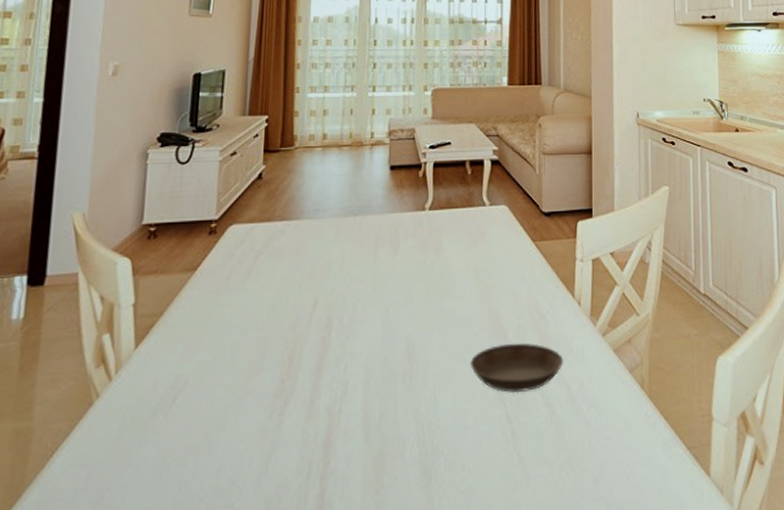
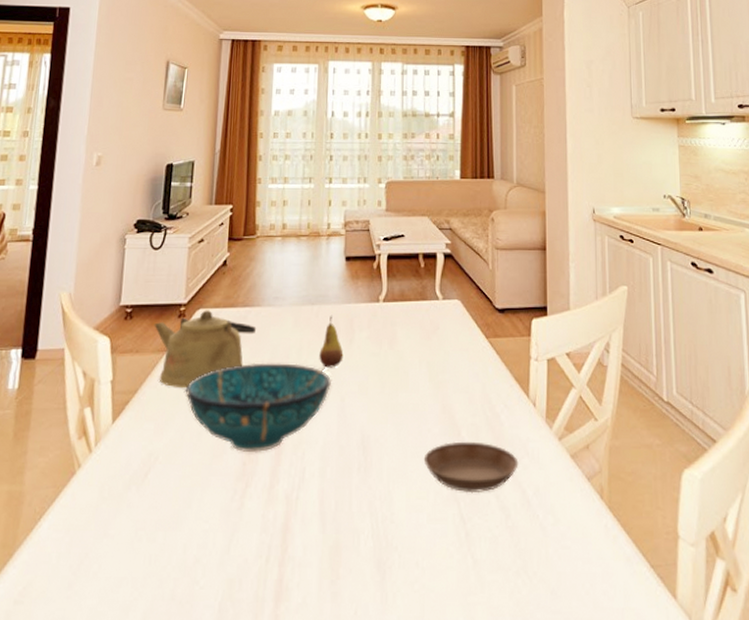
kettle: none [181,225,296,308] -> present [154,310,257,389]
decorative bowl: none [217,276,375,369] -> present [185,363,331,453]
fruit: none [362,225,388,279] -> present [319,314,344,368]

